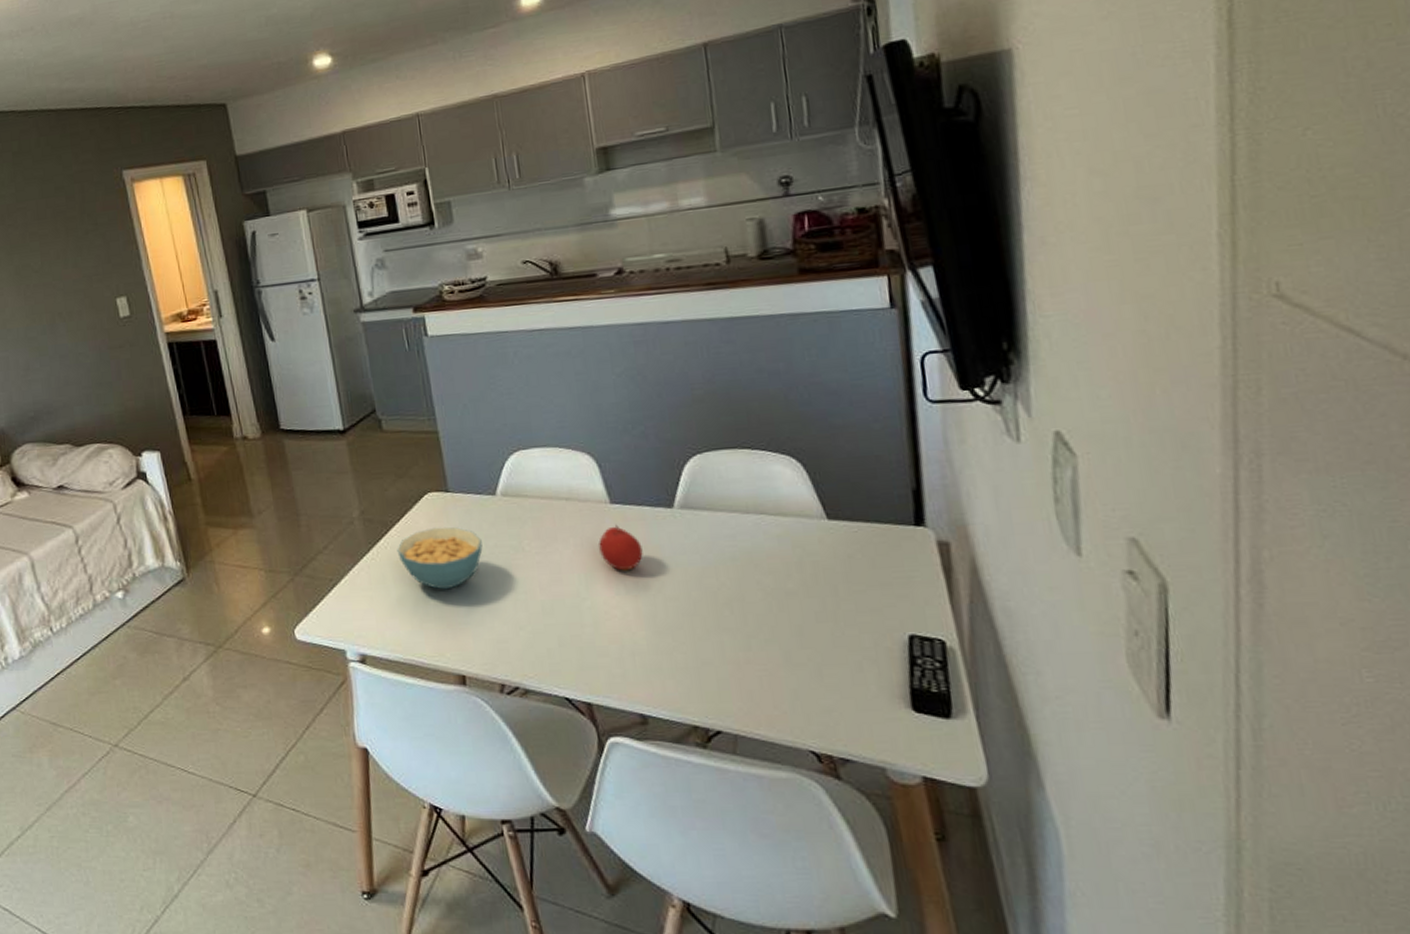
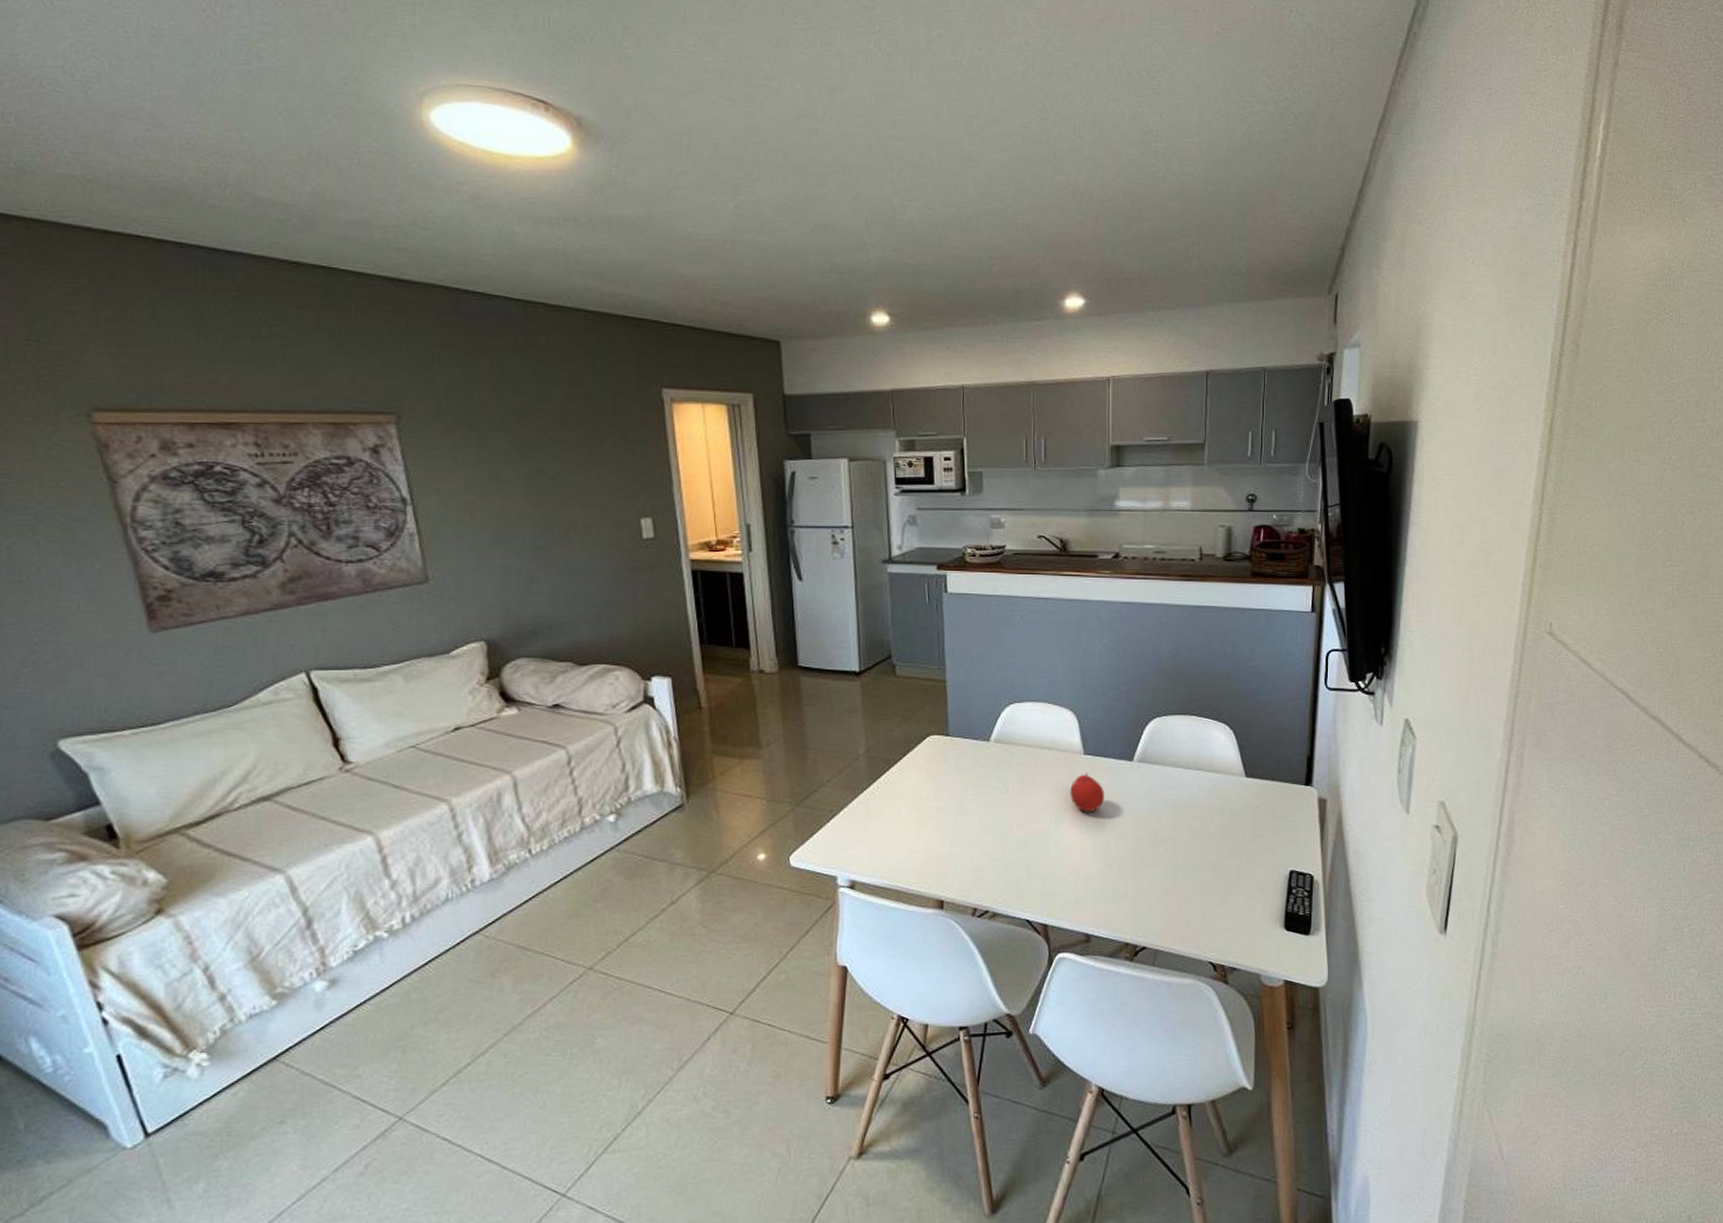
cereal bowl: present [397,527,483,590] -> none [896,767,972,824]

